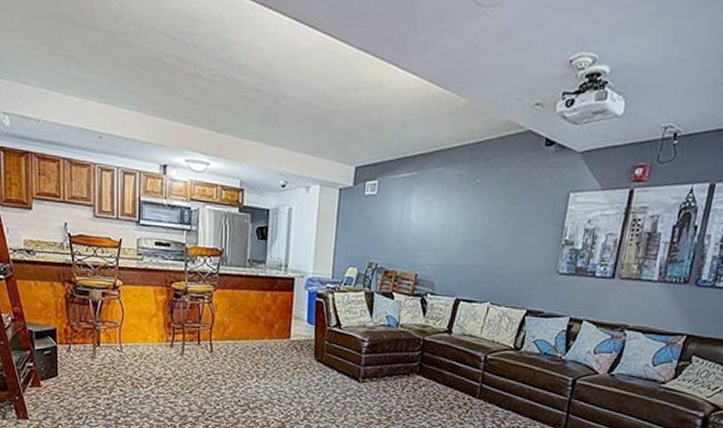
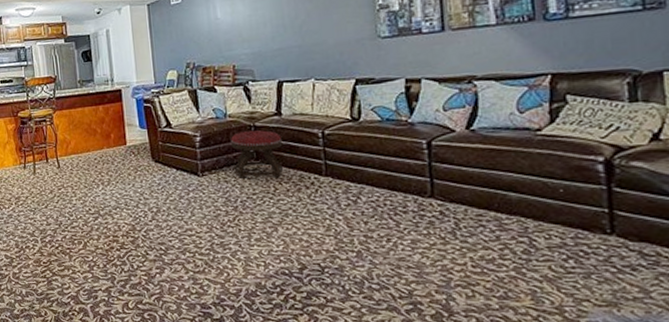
ottoman: none [395,343,446,394] -> present [231,130,284,178]

